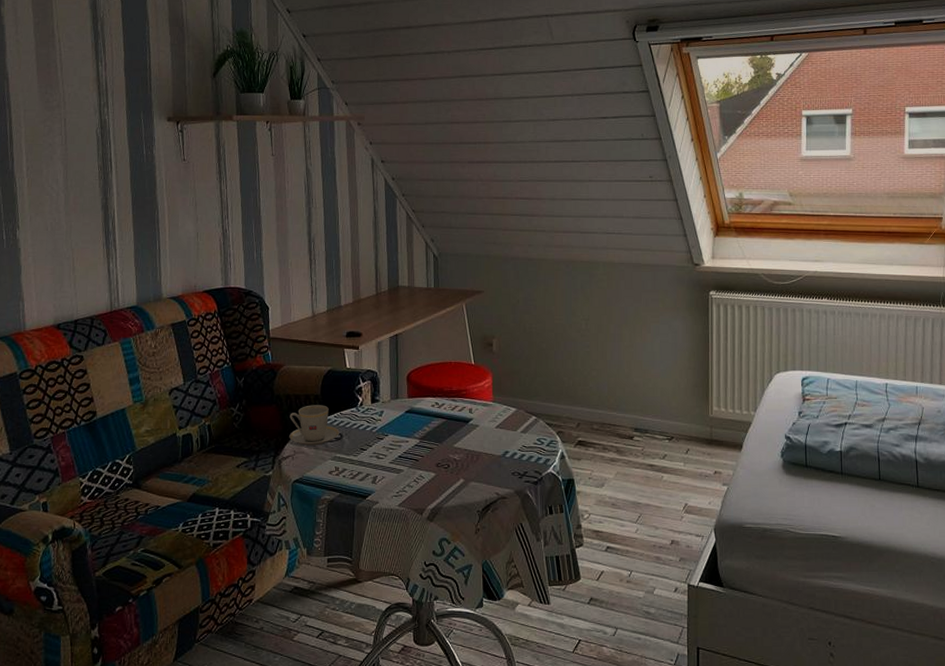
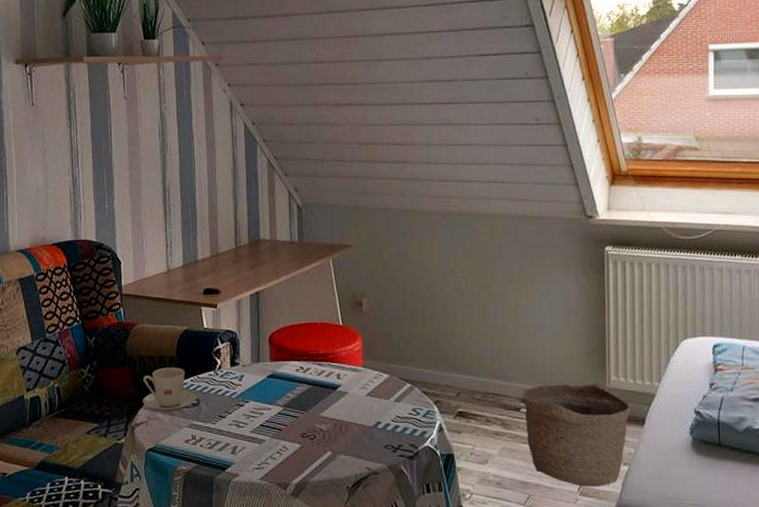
basket: none [635,413,731,506] -> present [522,383,631,487]

